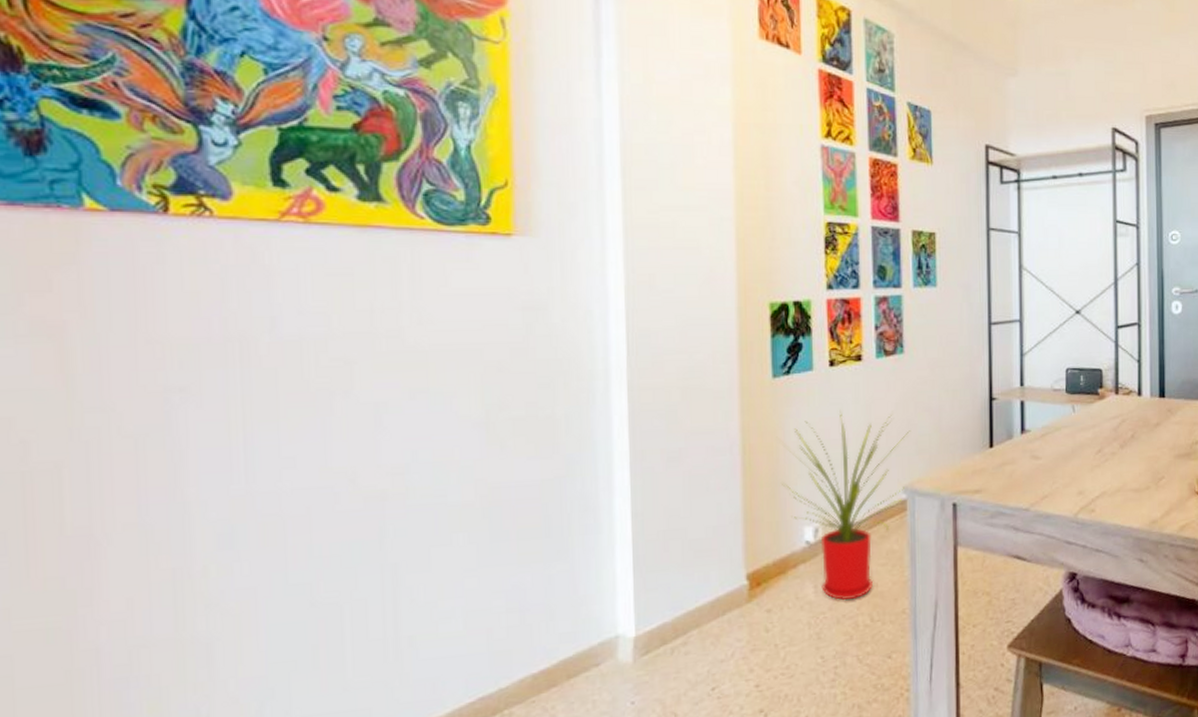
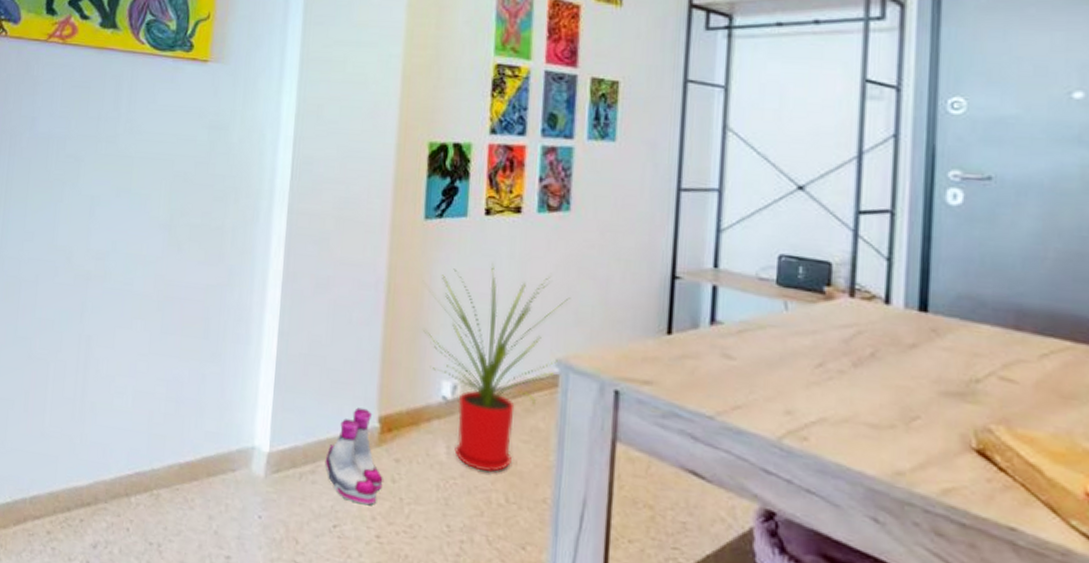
boots: none [696,569,757,661] -> present [324,407,383,506]

